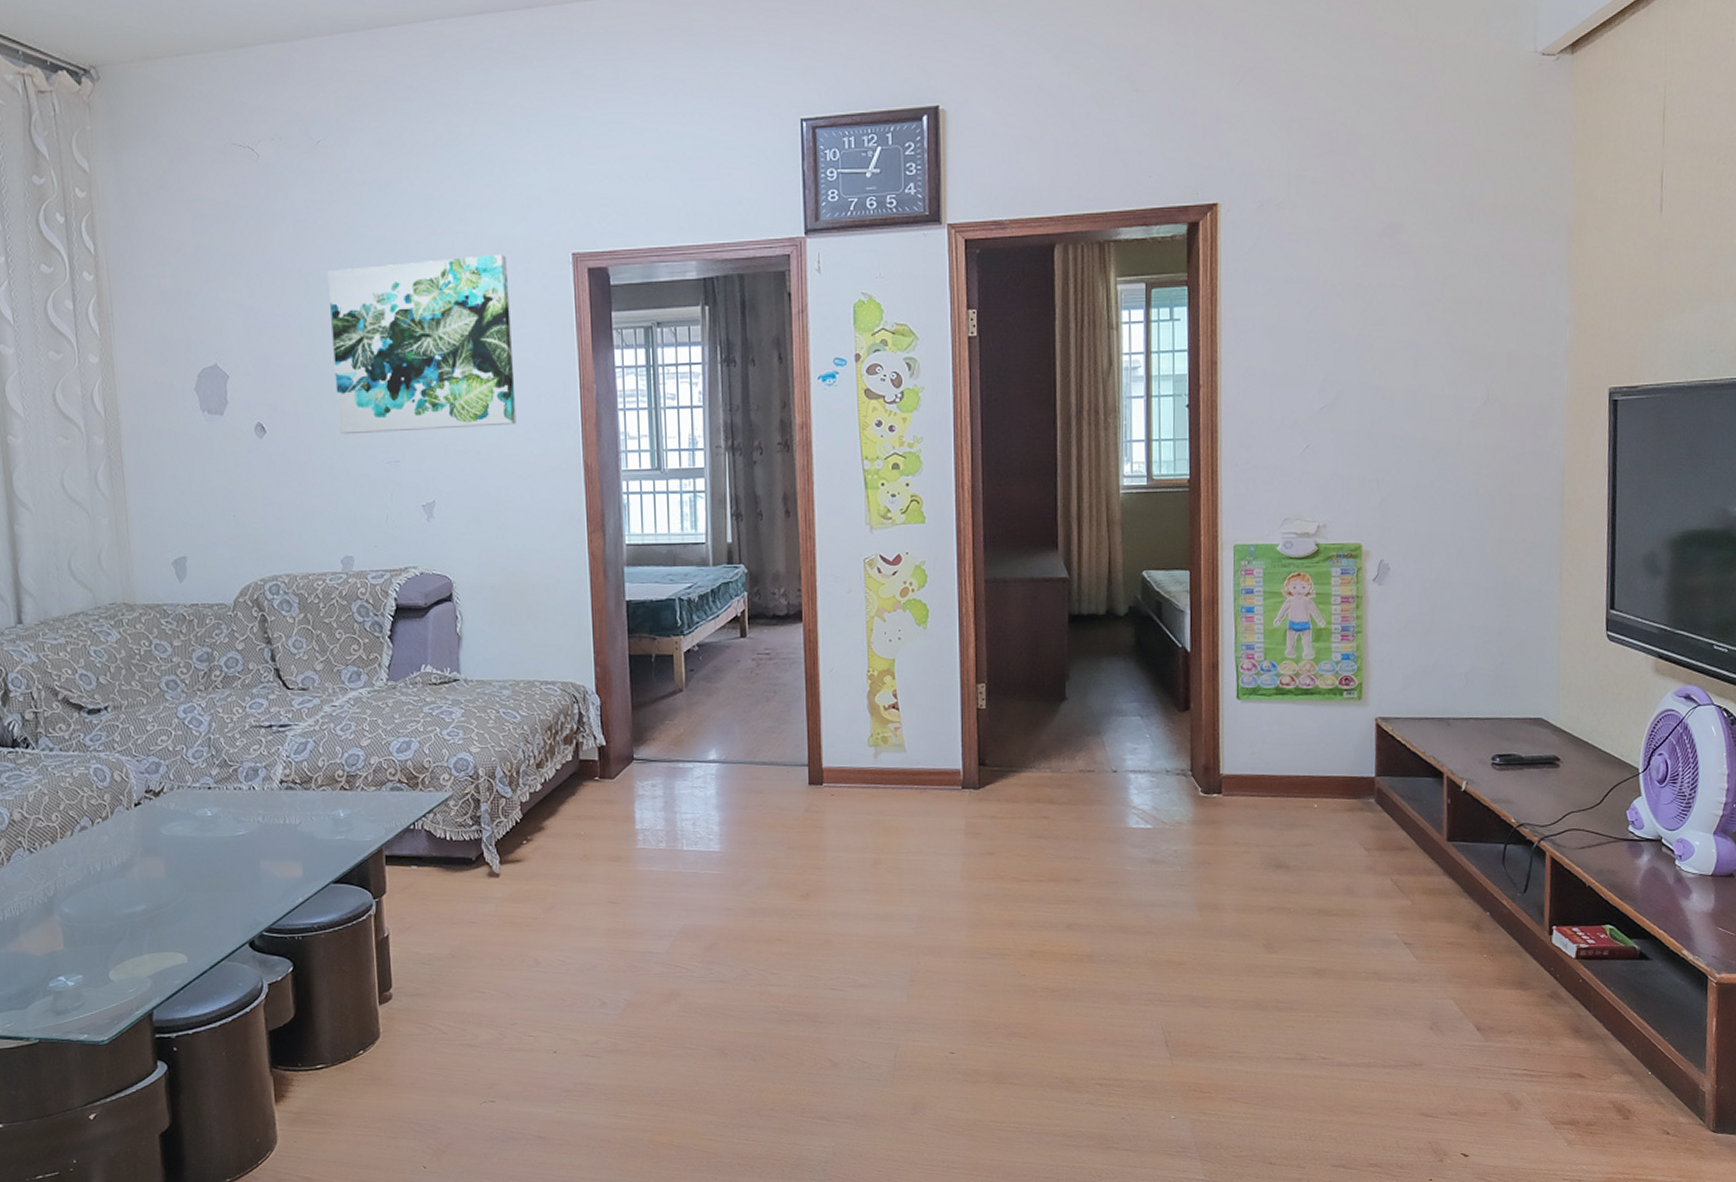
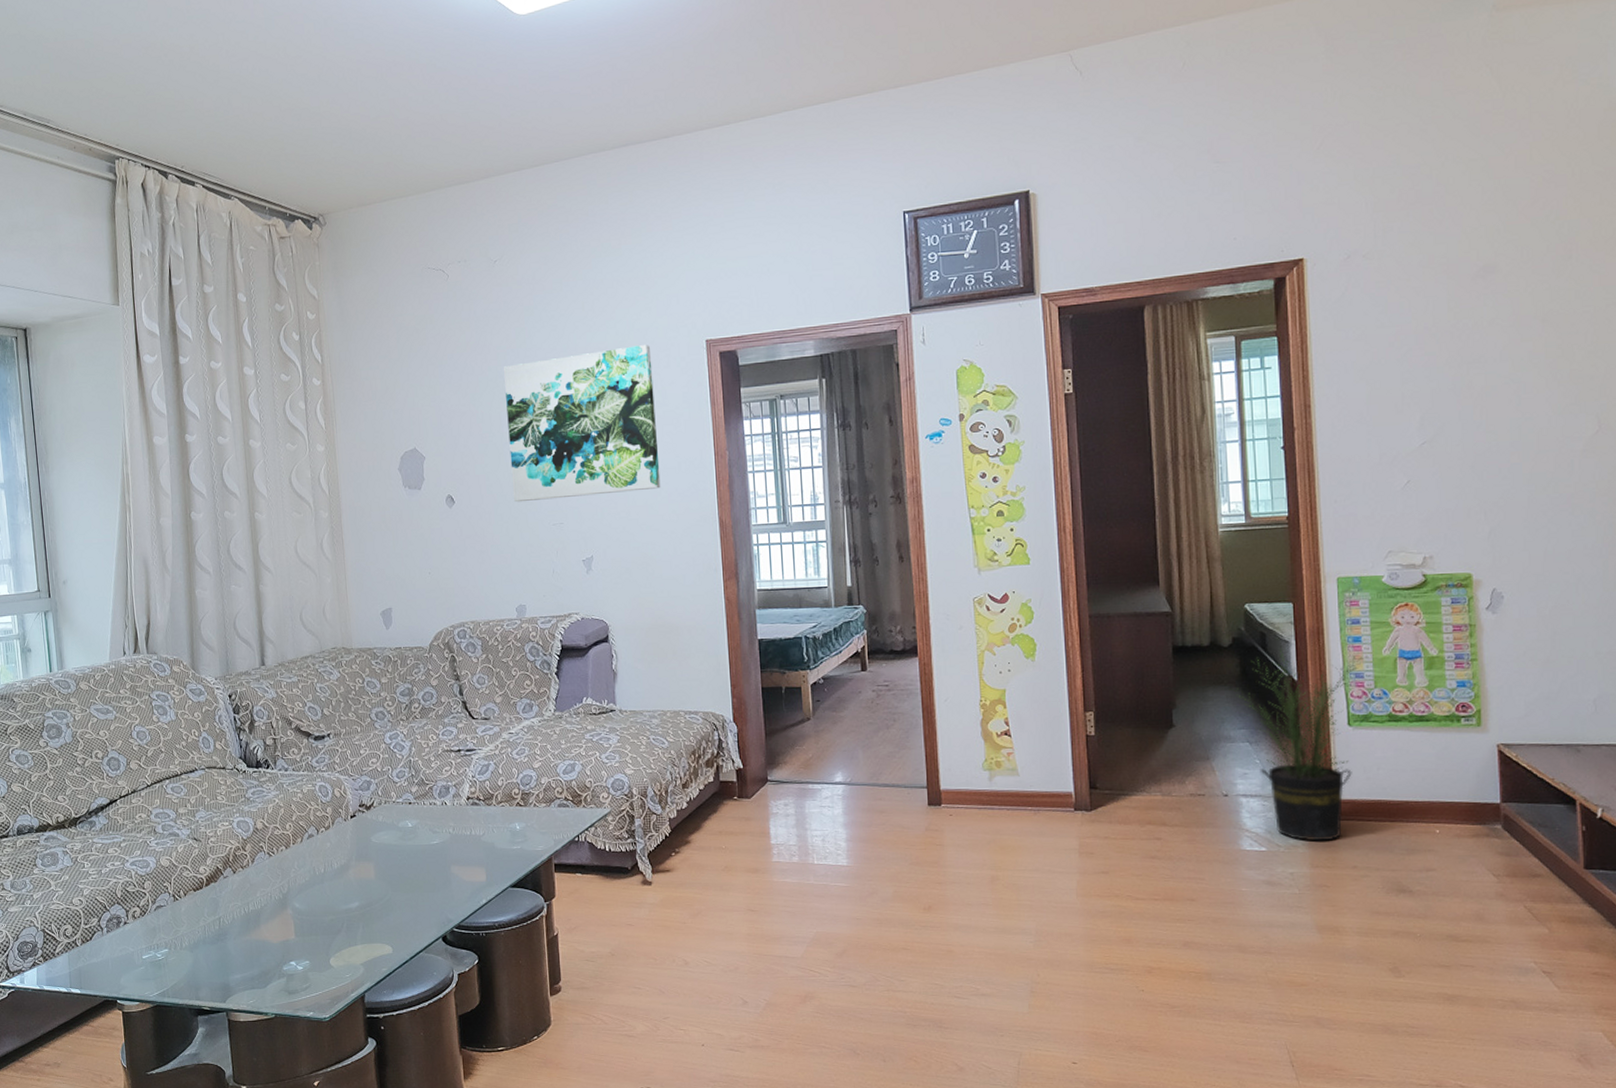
potted plant: none [1123,619,1260,818] -> present [1229,649,1368,842]

